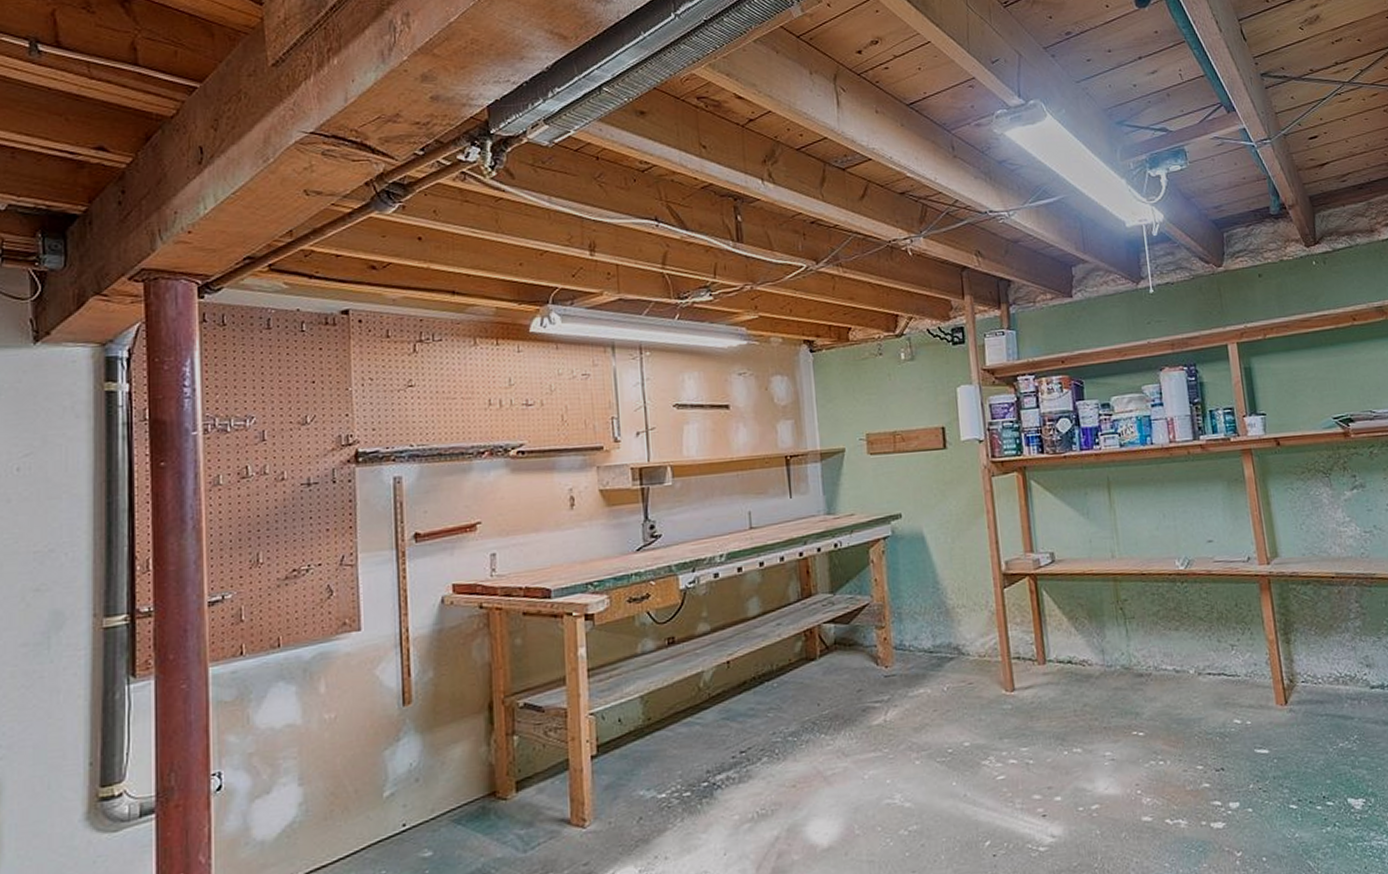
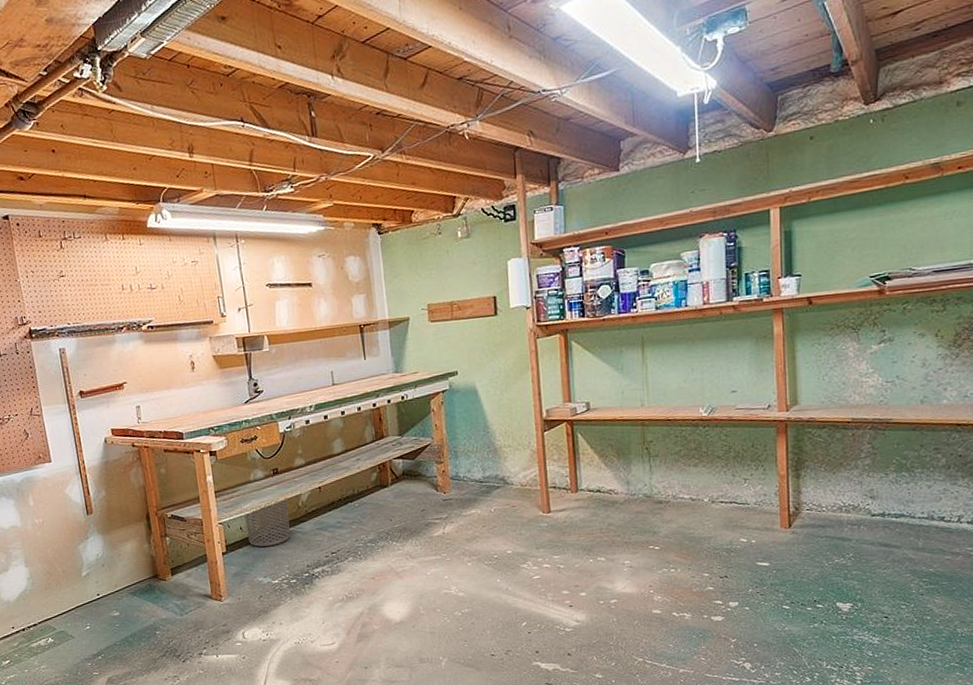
waste bin: none [624,677,687,746] -> present [243,498,291,547]

